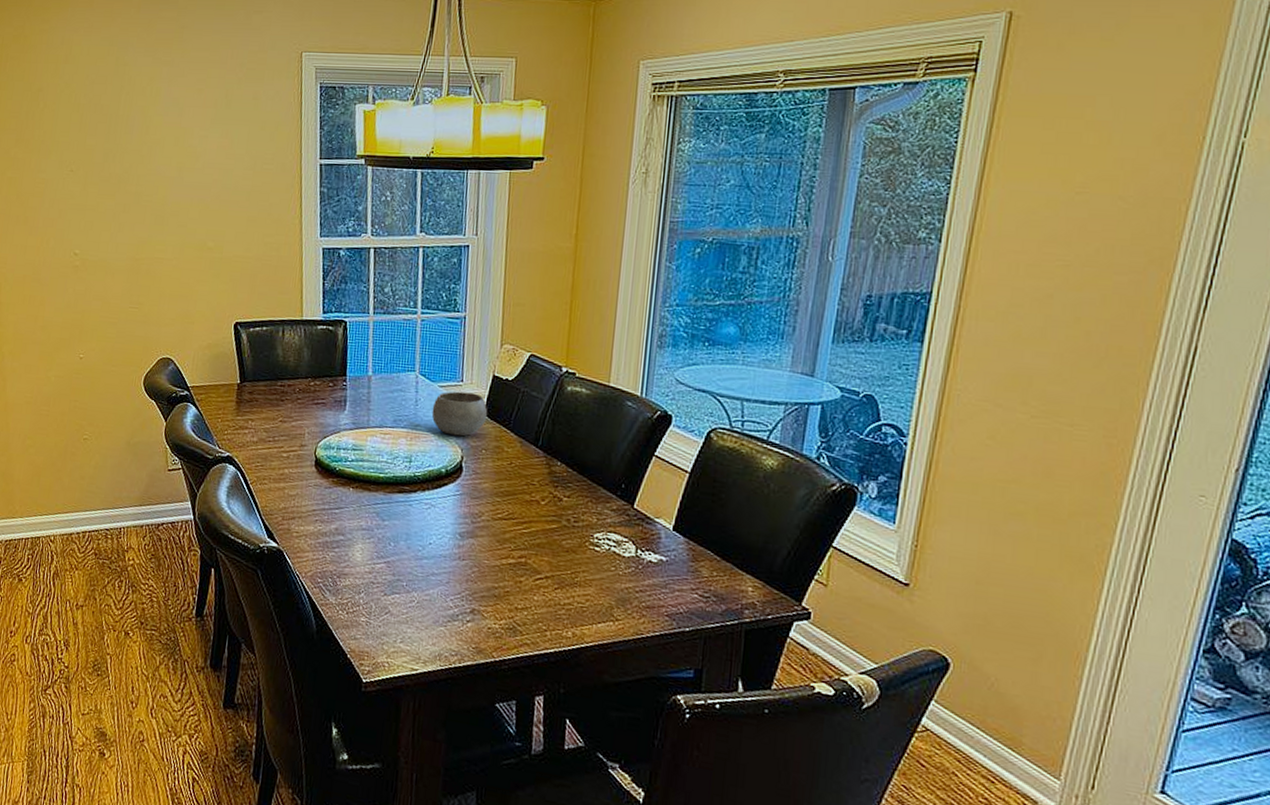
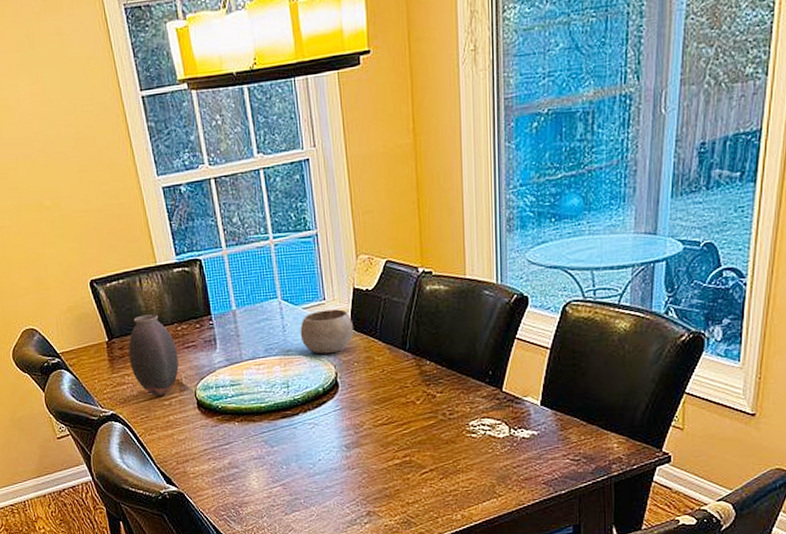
vase: none [256,364,306,448] -> present [128,314,179,397]

